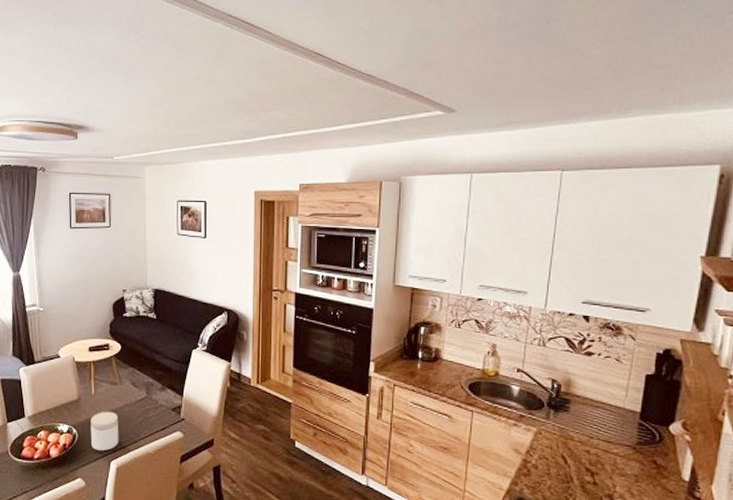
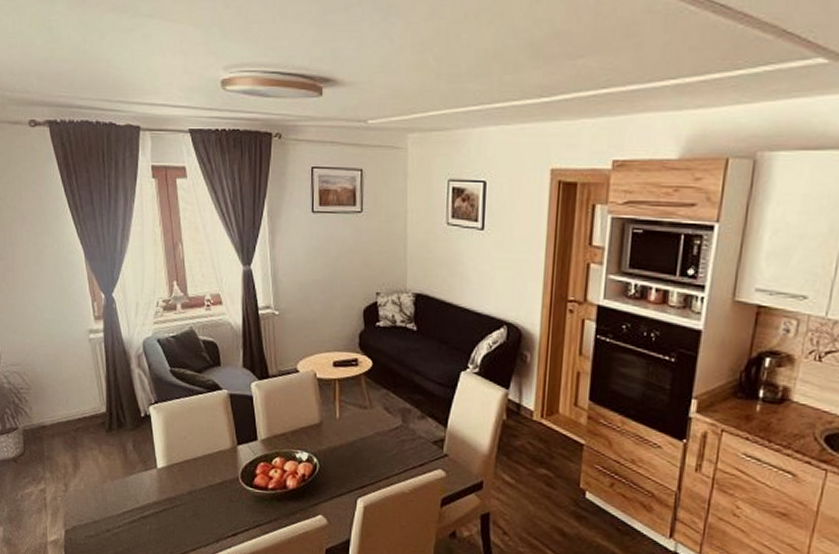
jar: present [90,411,119,451] -> none [334,439,368,486]

